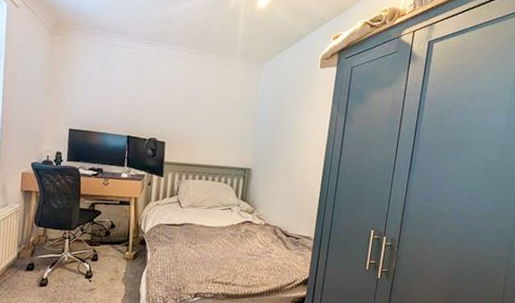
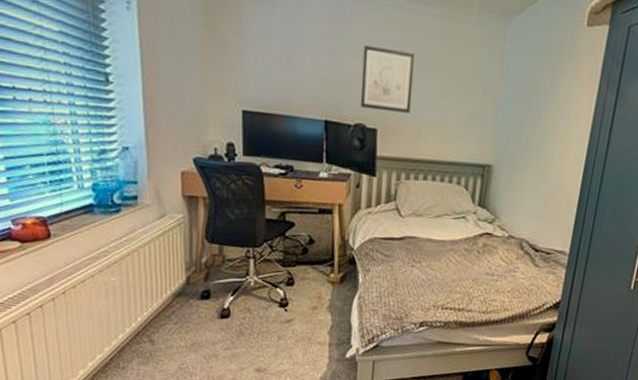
wall art: none [154,82,194,131] -> present [360,44,415,113]

